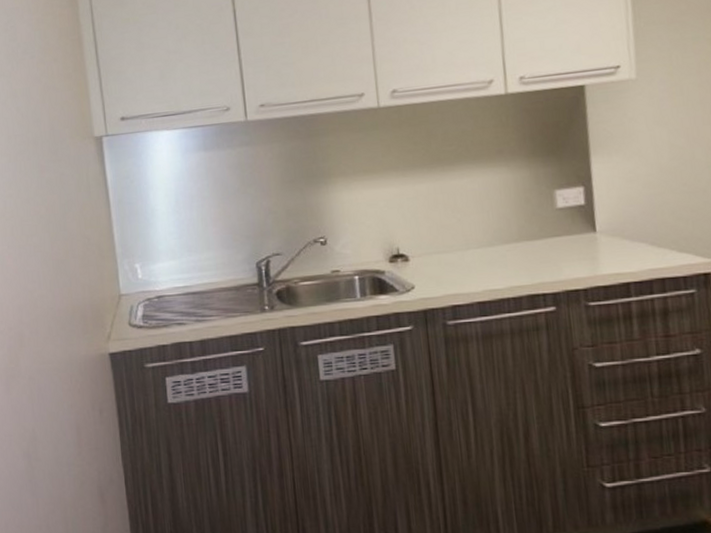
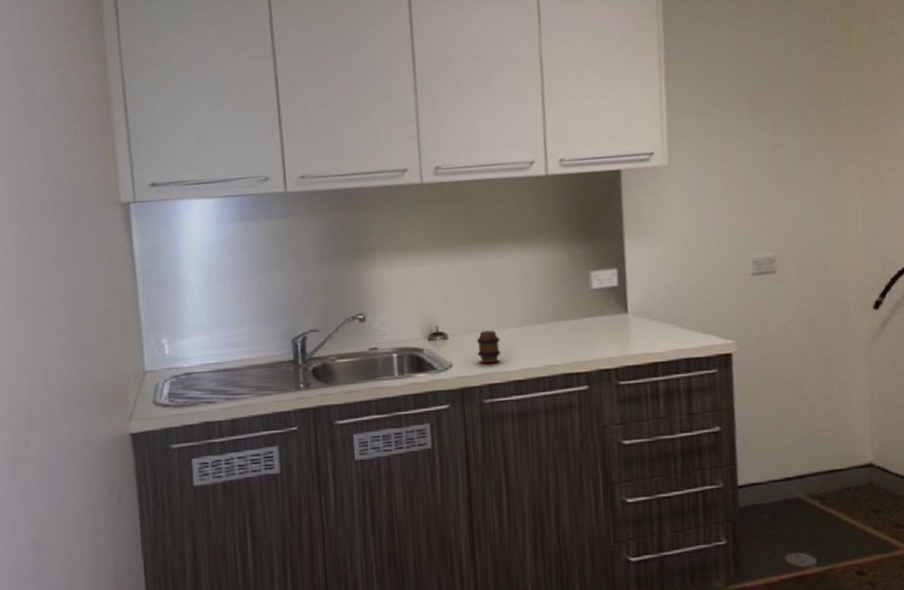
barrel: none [439,252,464,285] -> present [477,330,501,364]

